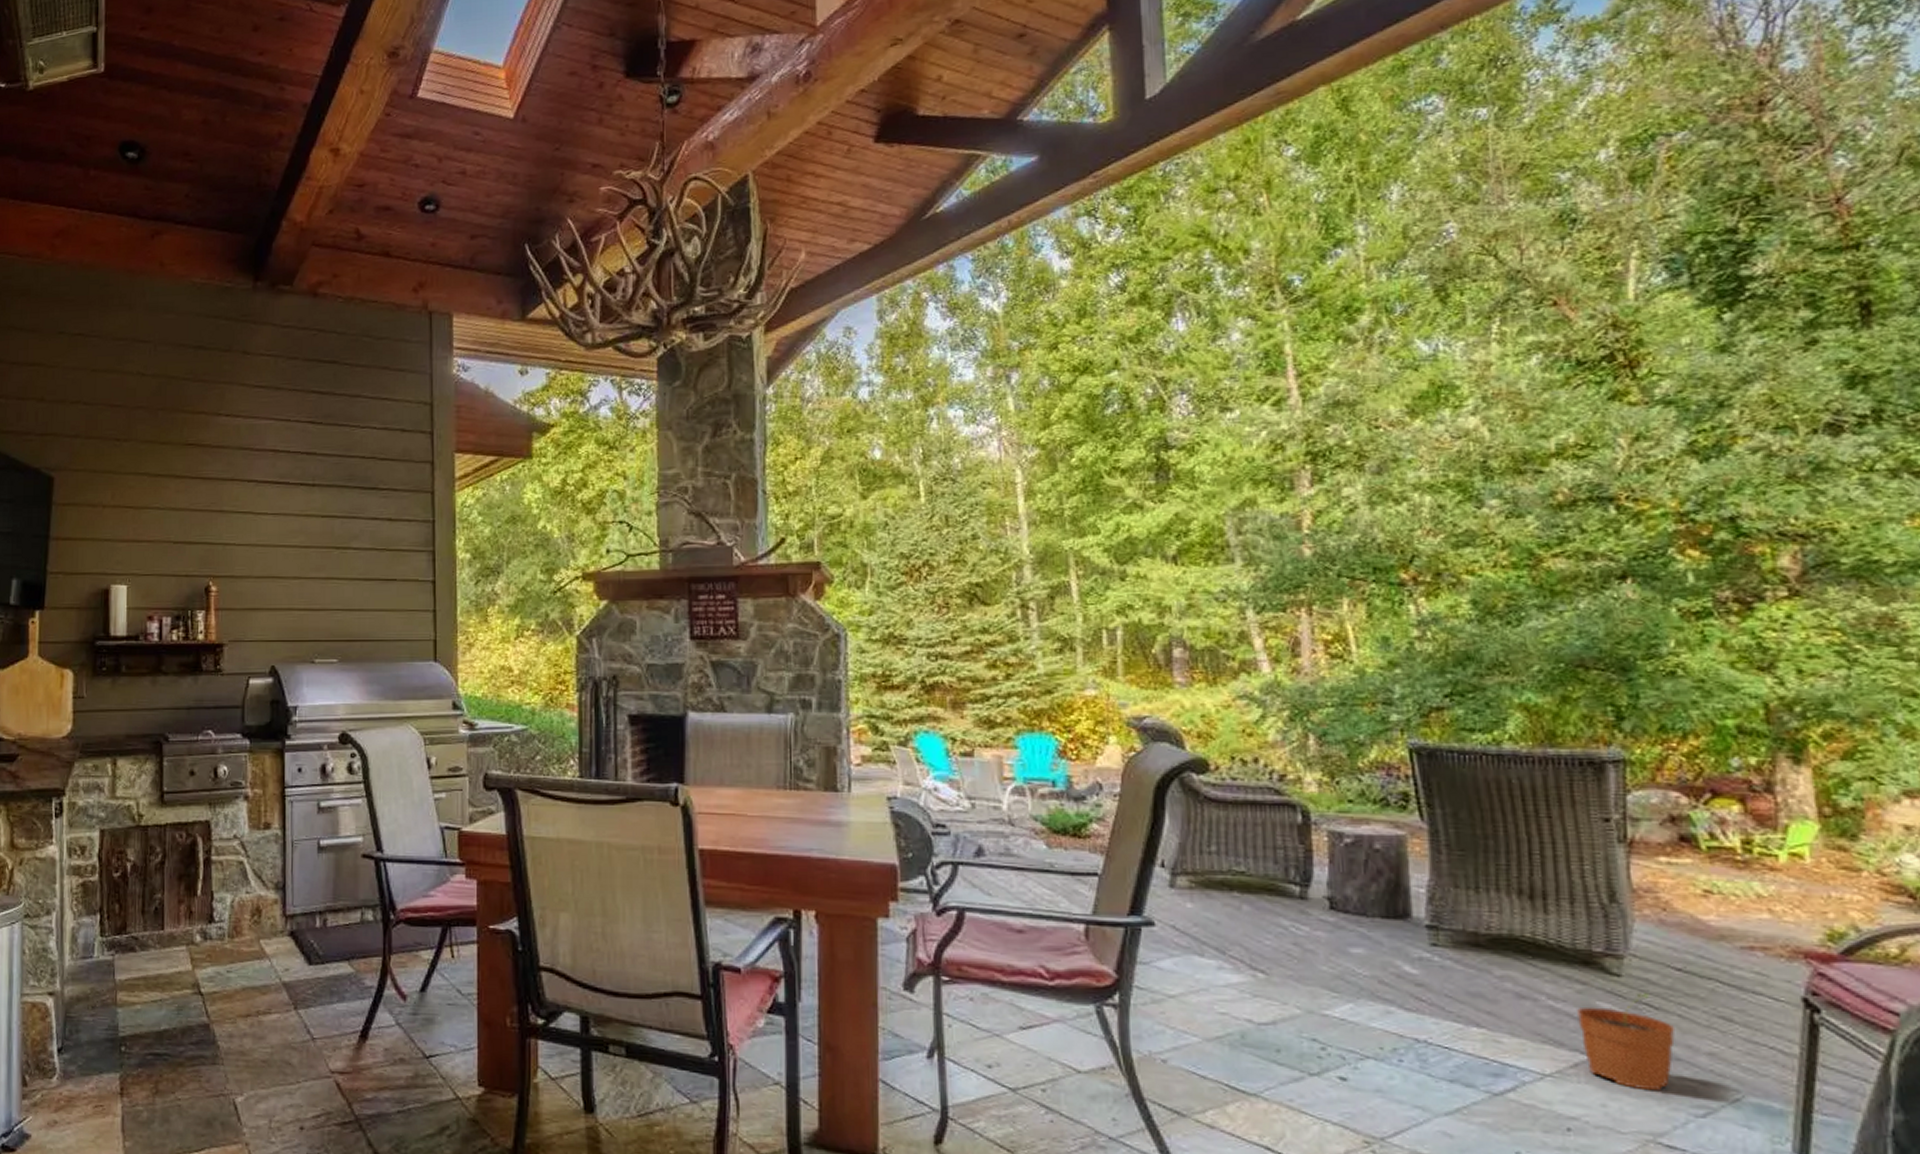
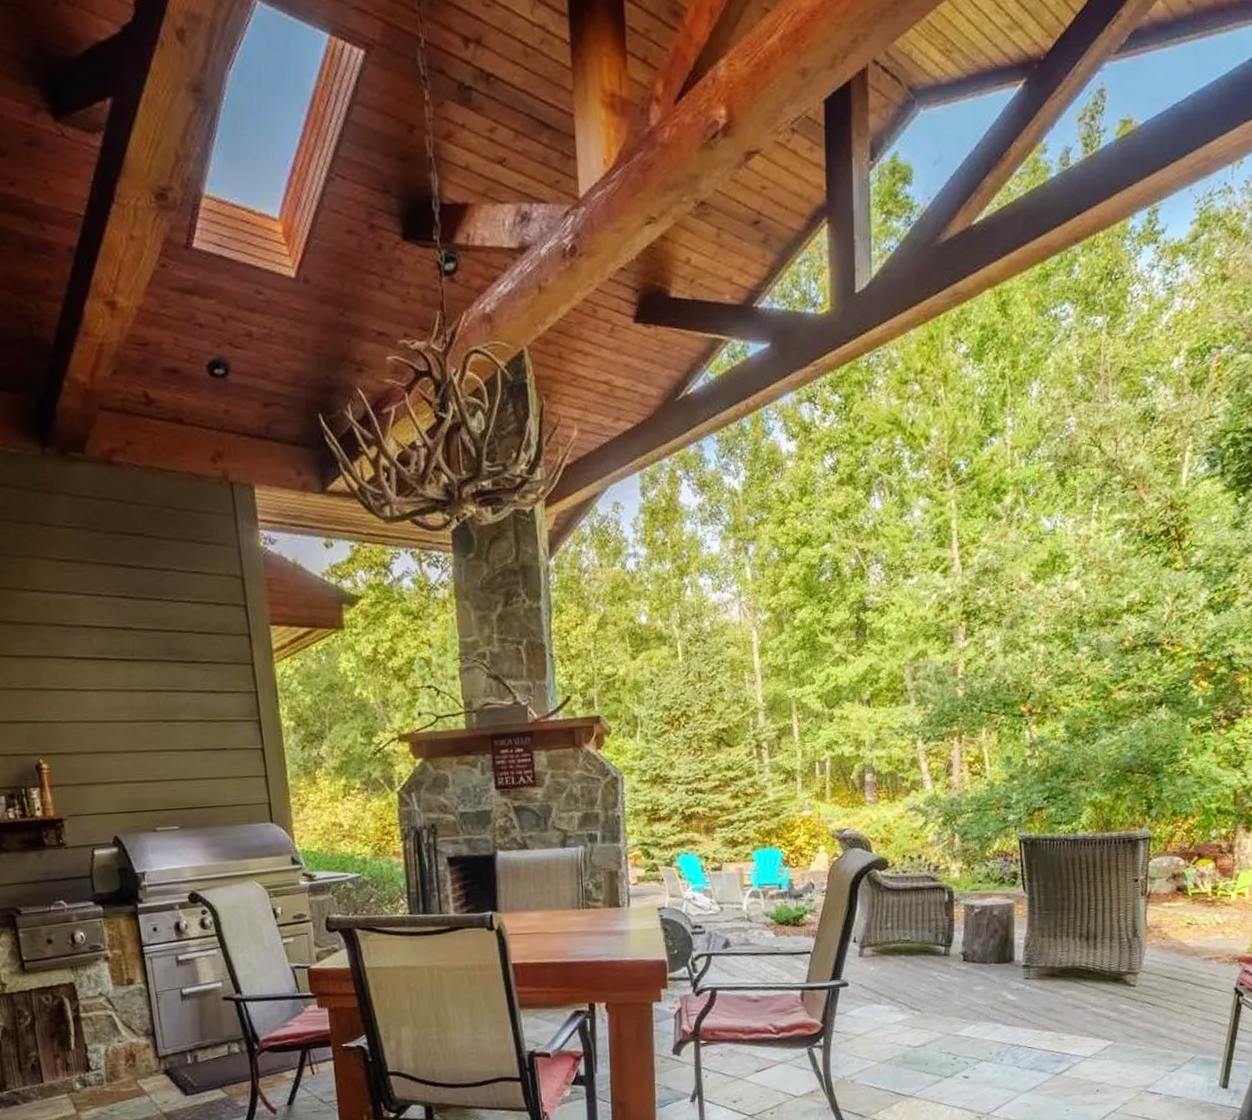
plant pot: present [1577,993,1676,1091] -> none [1108,995,1163,1059]

